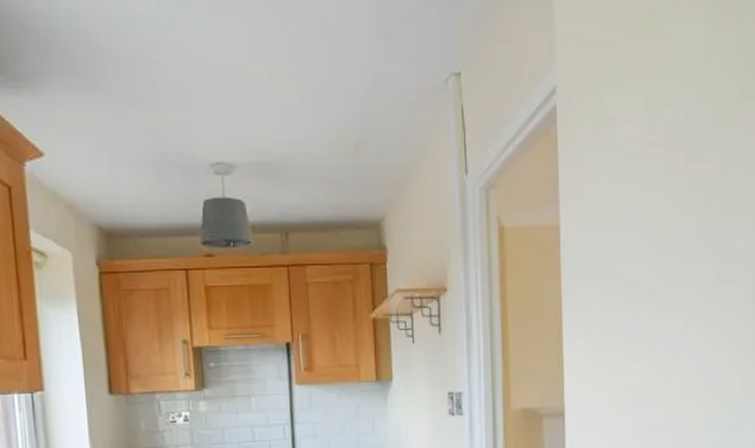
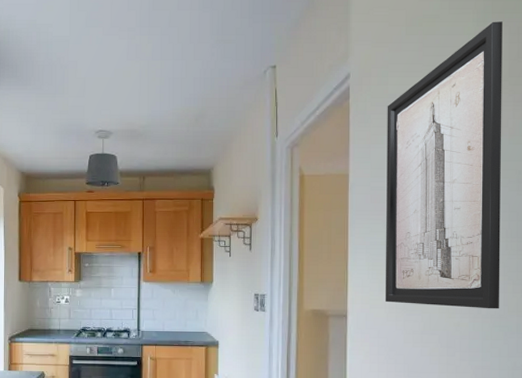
wall art: none [603,24,737,394] -> present [385,21,502,309]

